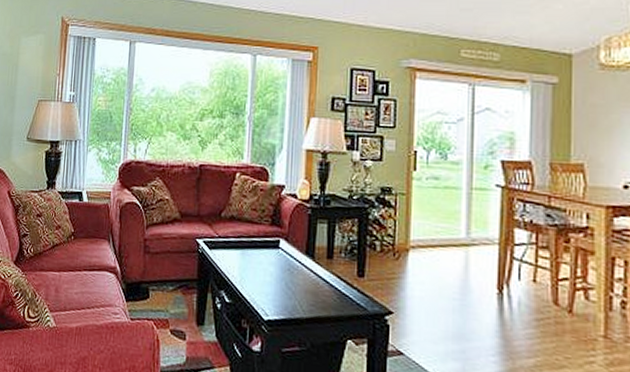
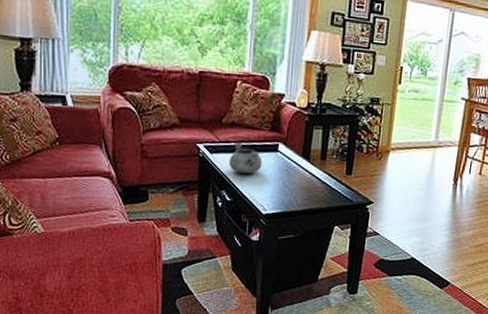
decorative bowl: none [228,237,263,273] -> present [228,142,262,174]

